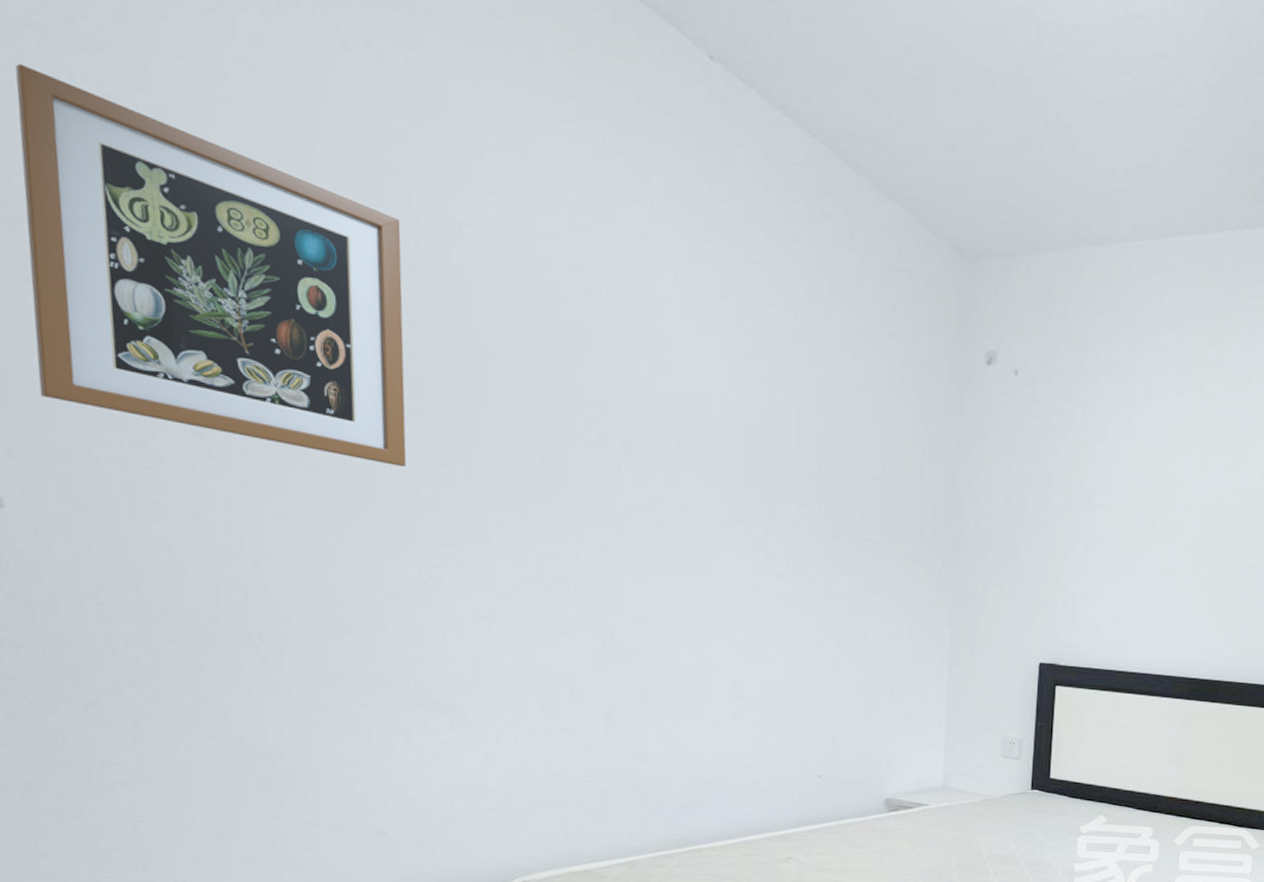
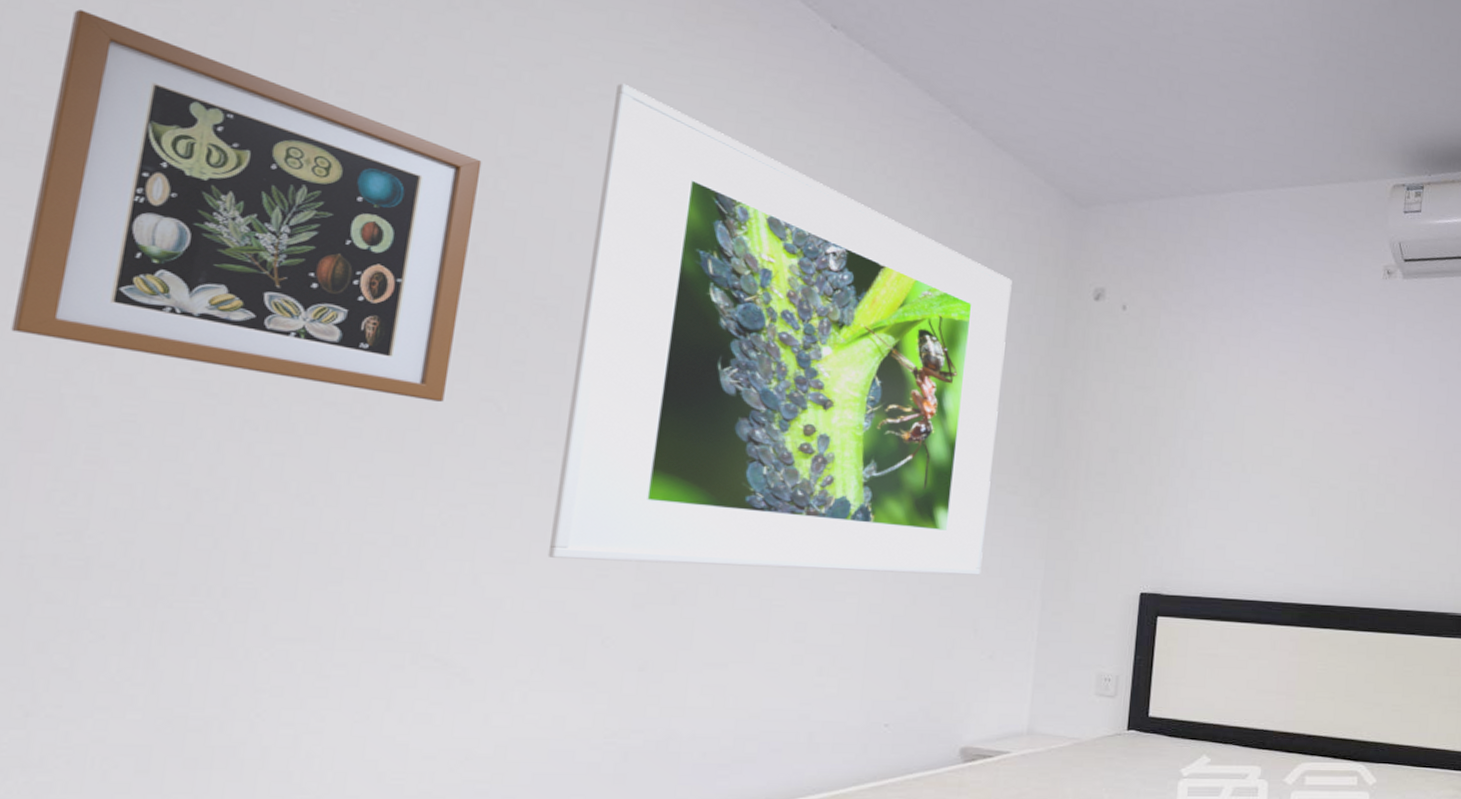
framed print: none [510,130,906,642] -> present [547,83,1012,575]

